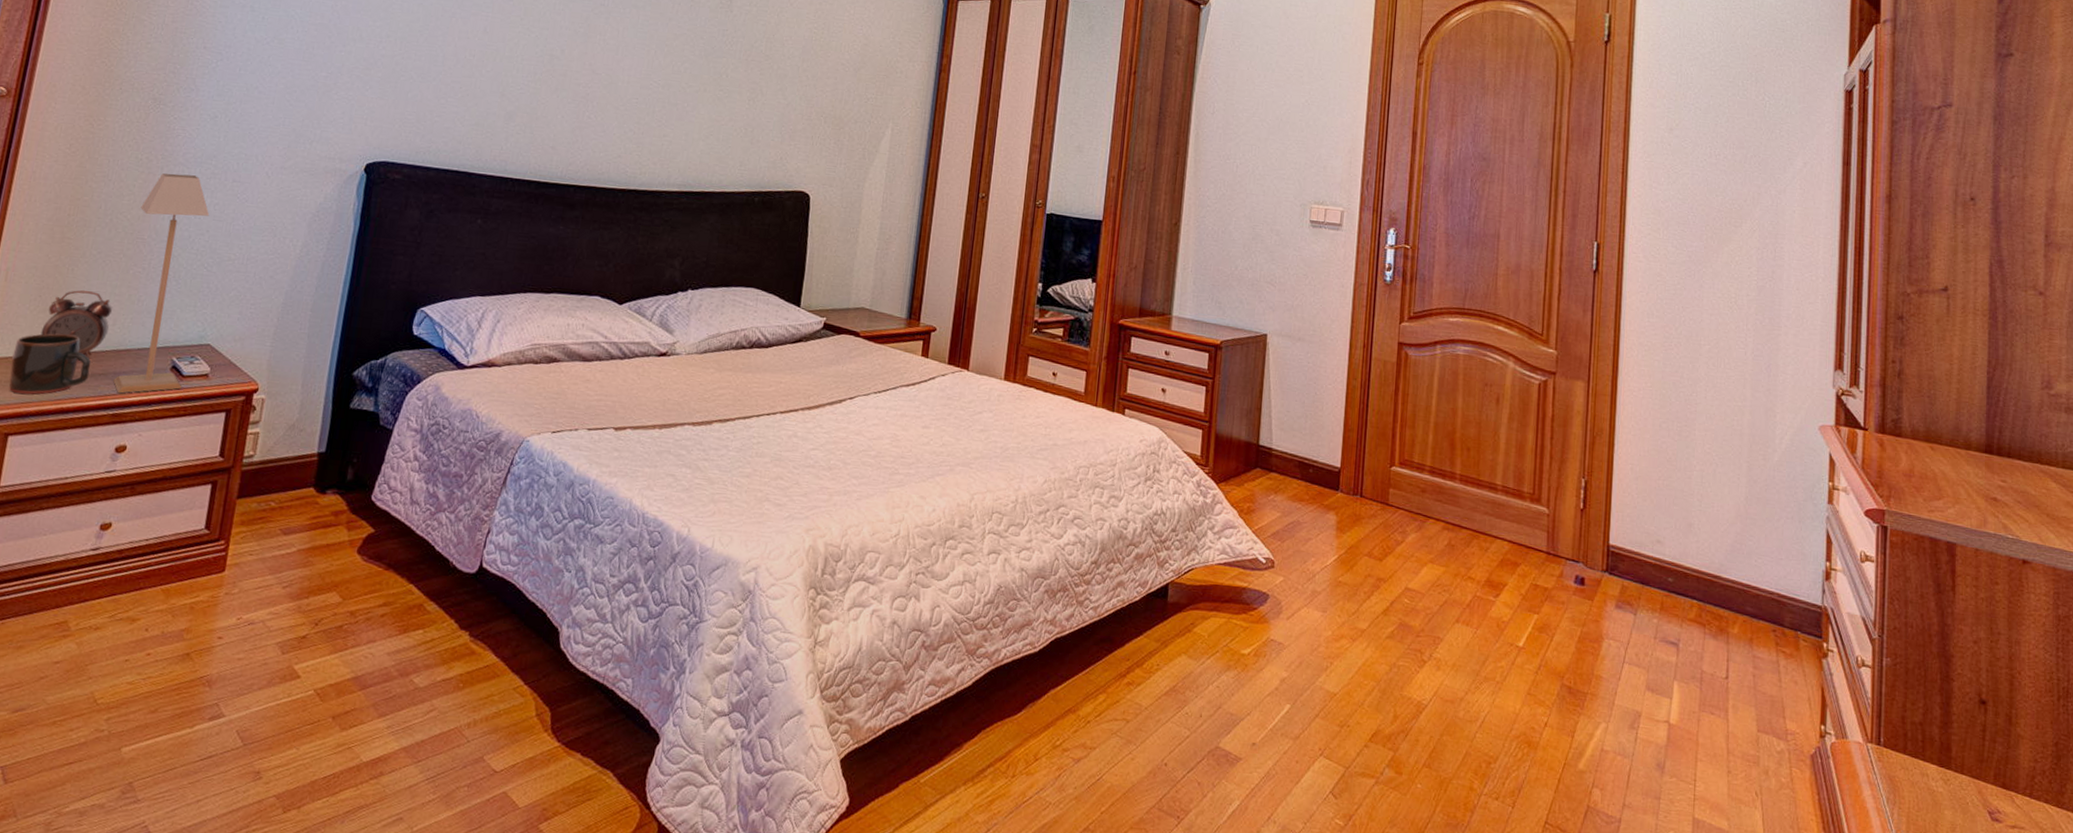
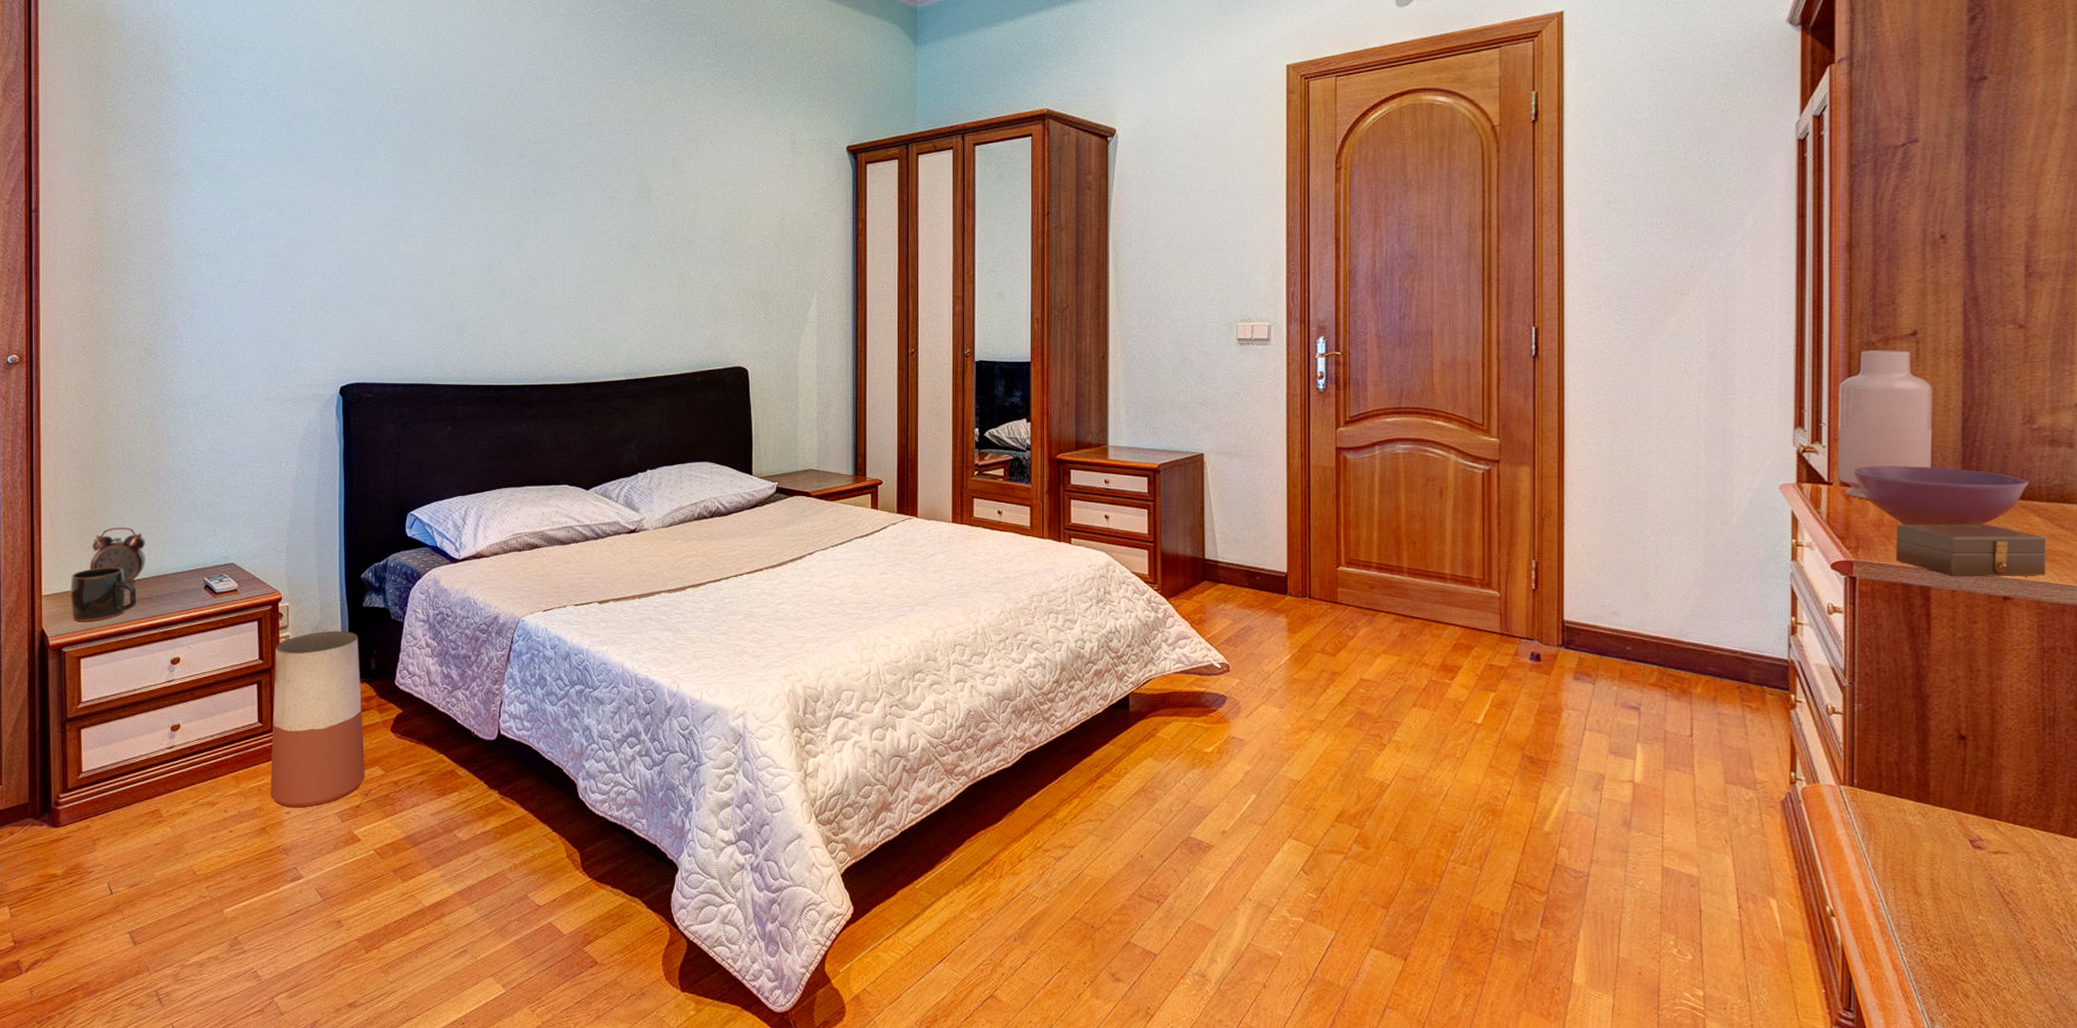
table lamp: present [113,173,210,394] -> none [152,415,217,613]
vase: none [203,431,339,634] -> present [270,631,365,808]
vase: none [1873,300,1962,448] -> present [1838,350,1933,499]
bowl: none [1886,415,2046,486] -> present [1852,466,2029,525]
jewelry box: none [1924,476,2062,543] -> present [1895,524,2047,576]

